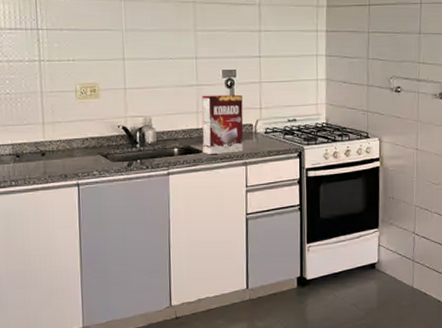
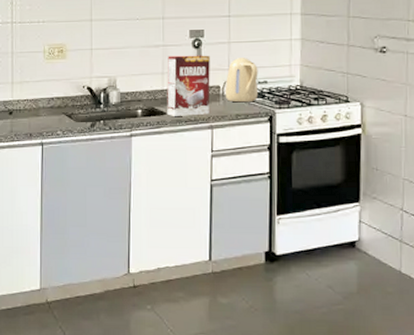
kettle: none [257,96,288,140] -> present [225,57,258,103]

